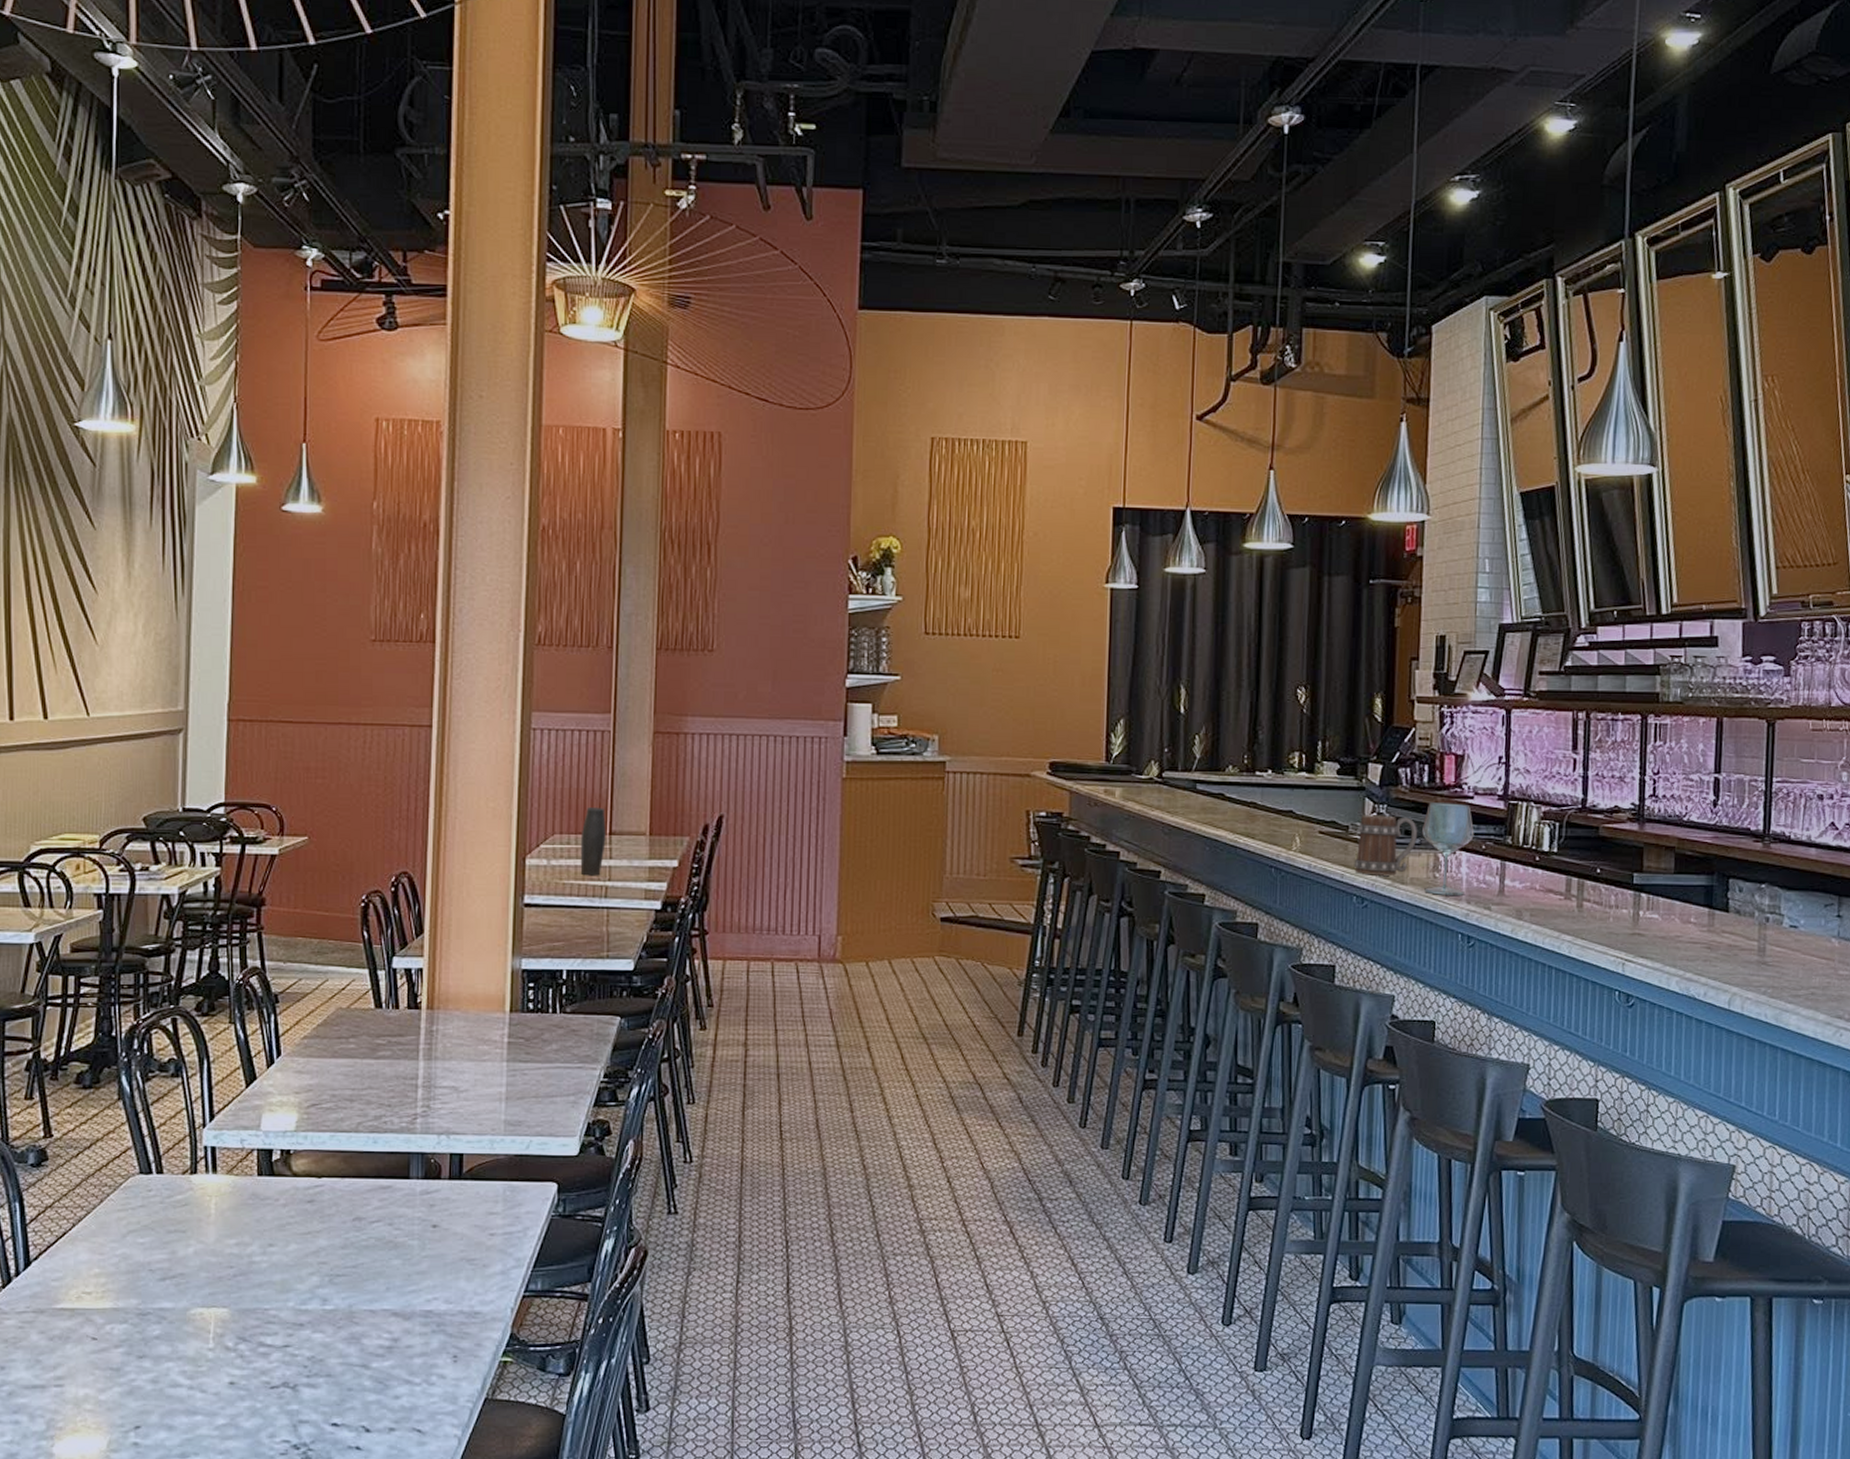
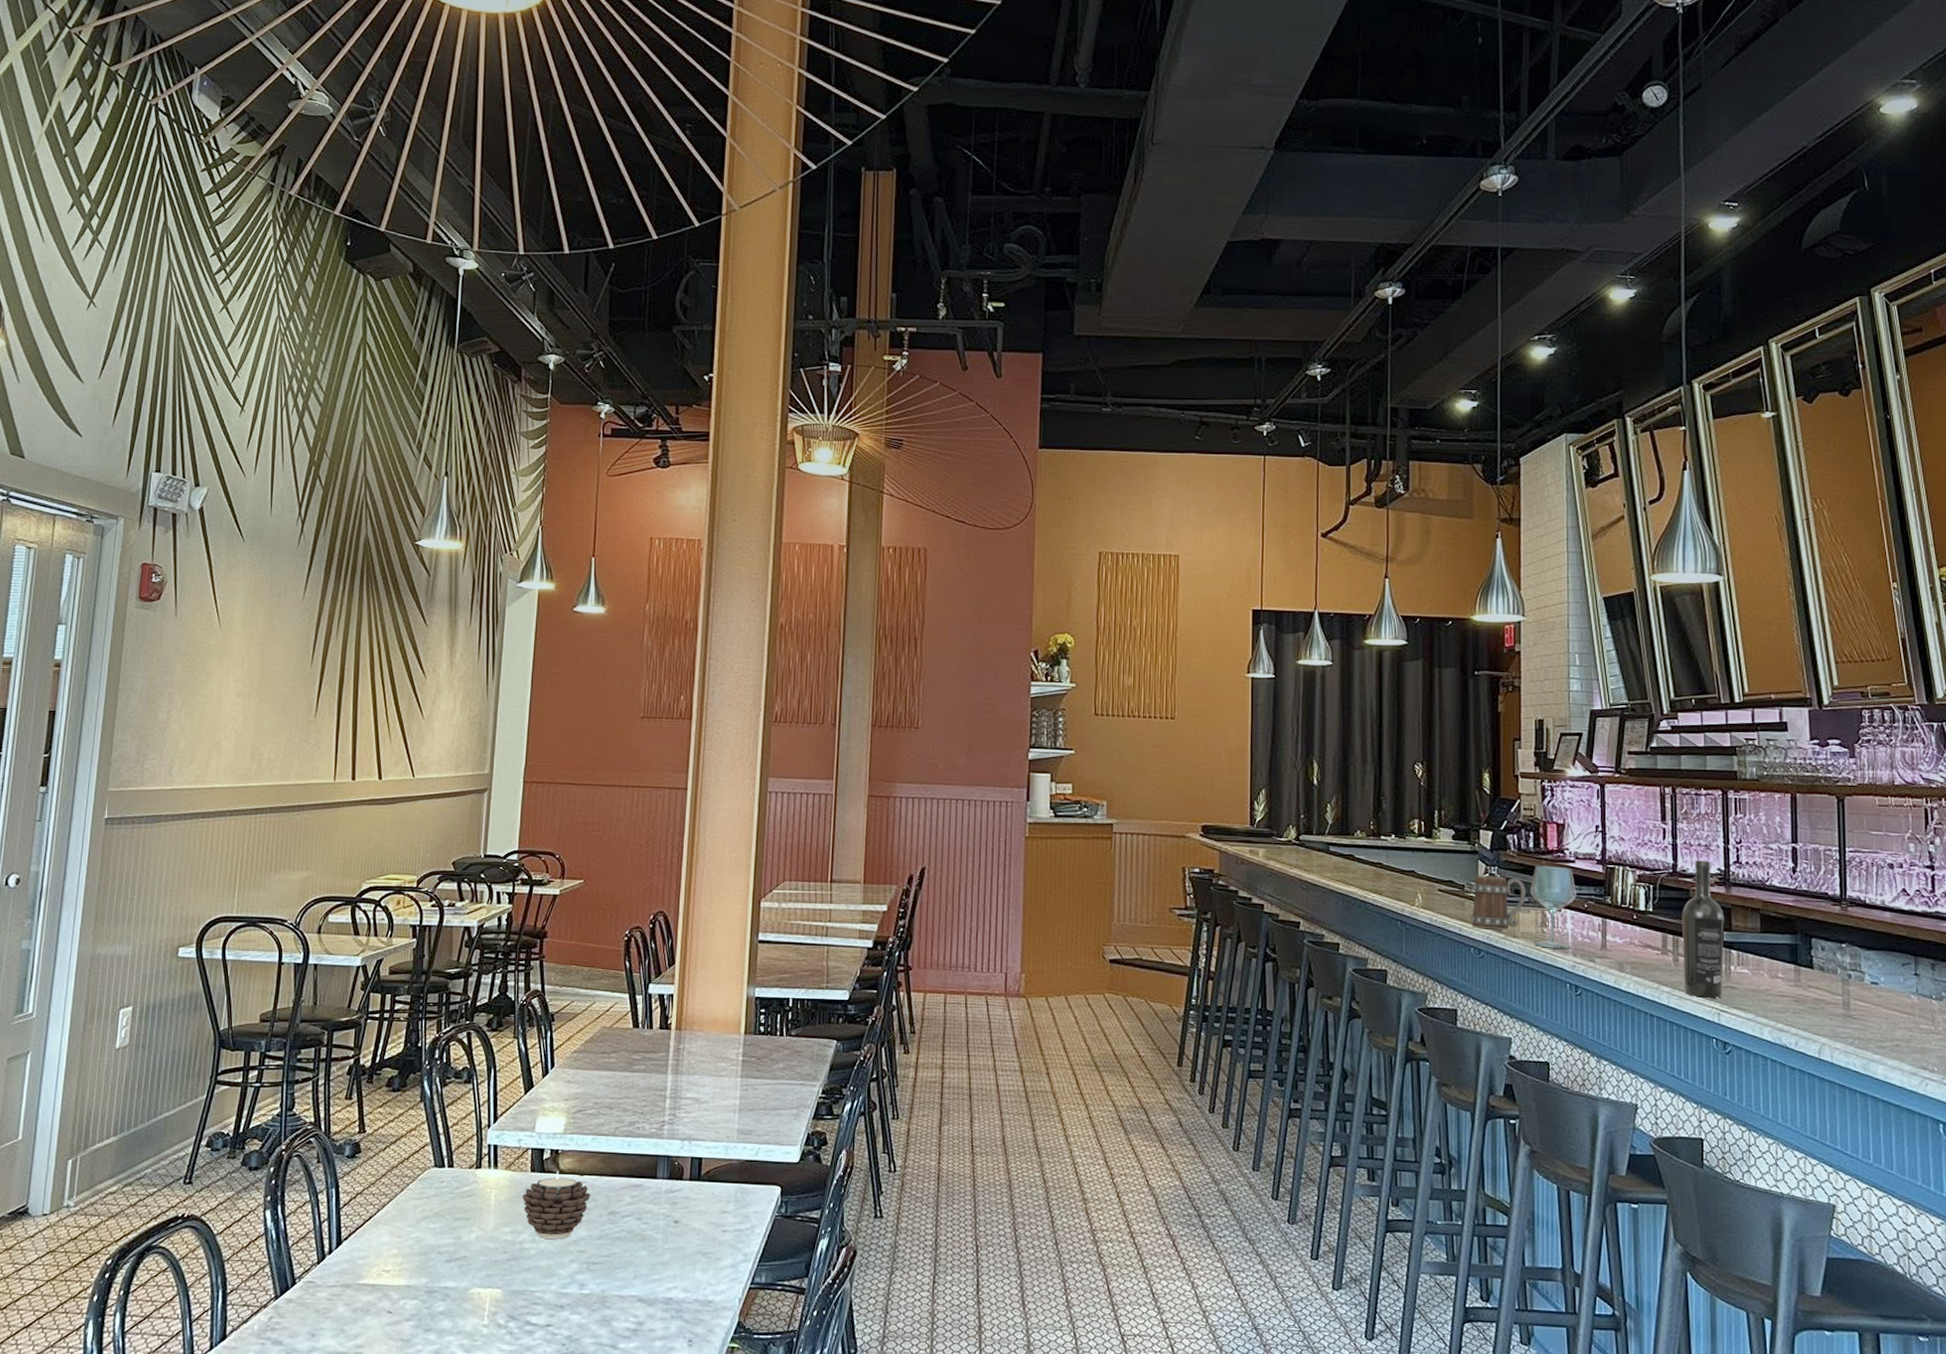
candle: none [249,1173,331,1250] -> present [523,1171,591,1239]
vase: present [580,807,606,876] -> none [805,859,828,918]
wine bottle: none [1587,793,1635,947] -> present [1682,860,1724,998]

